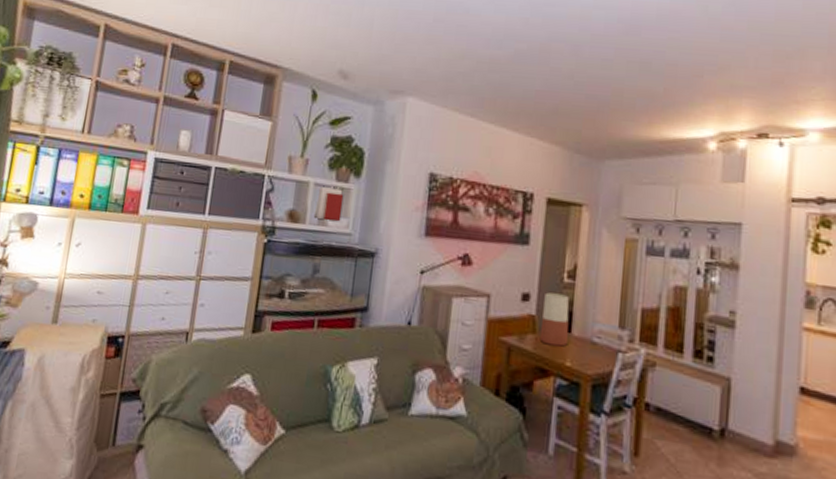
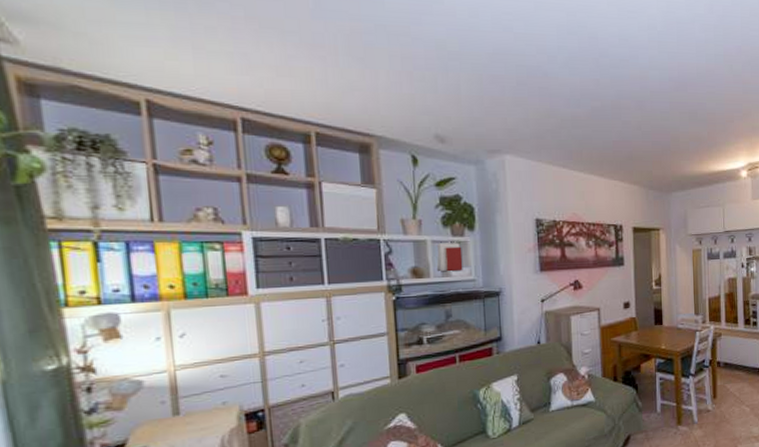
vase: present [539,292,570,347] -> none [640,298,662,337]

